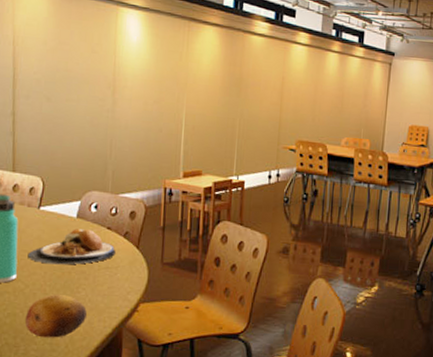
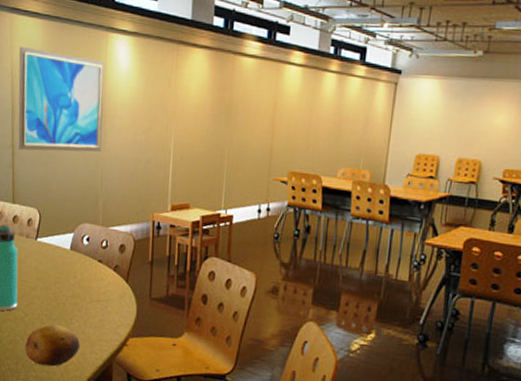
wall art: none [20,15,115,121] -> present [18,46,105,152]
plate: present [28,229,116,265] -> none [27,260,106,296]

